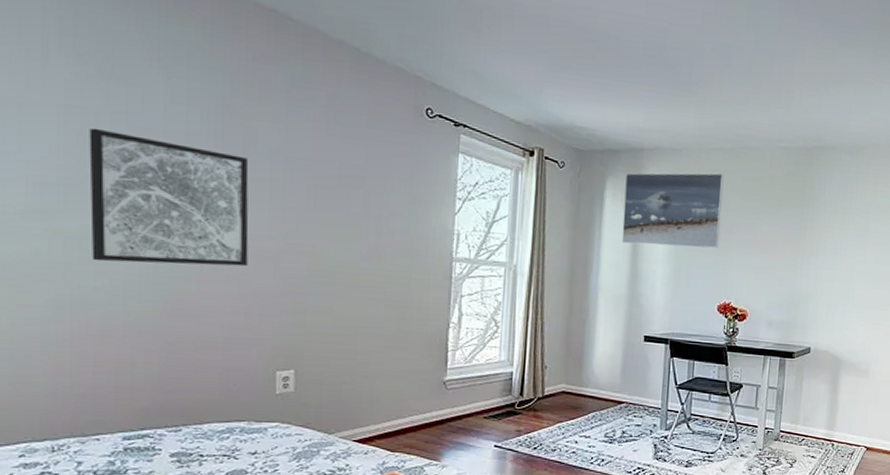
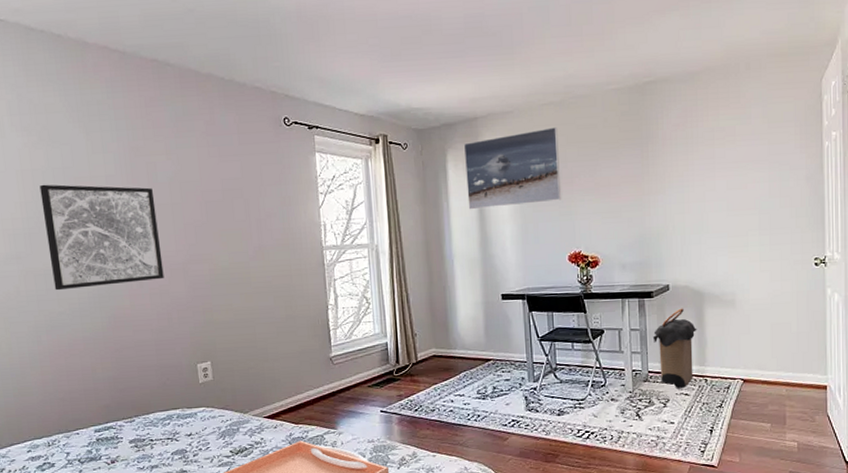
laundry hamper: none [788,372,831,451] -> present [652,308,697,389]

